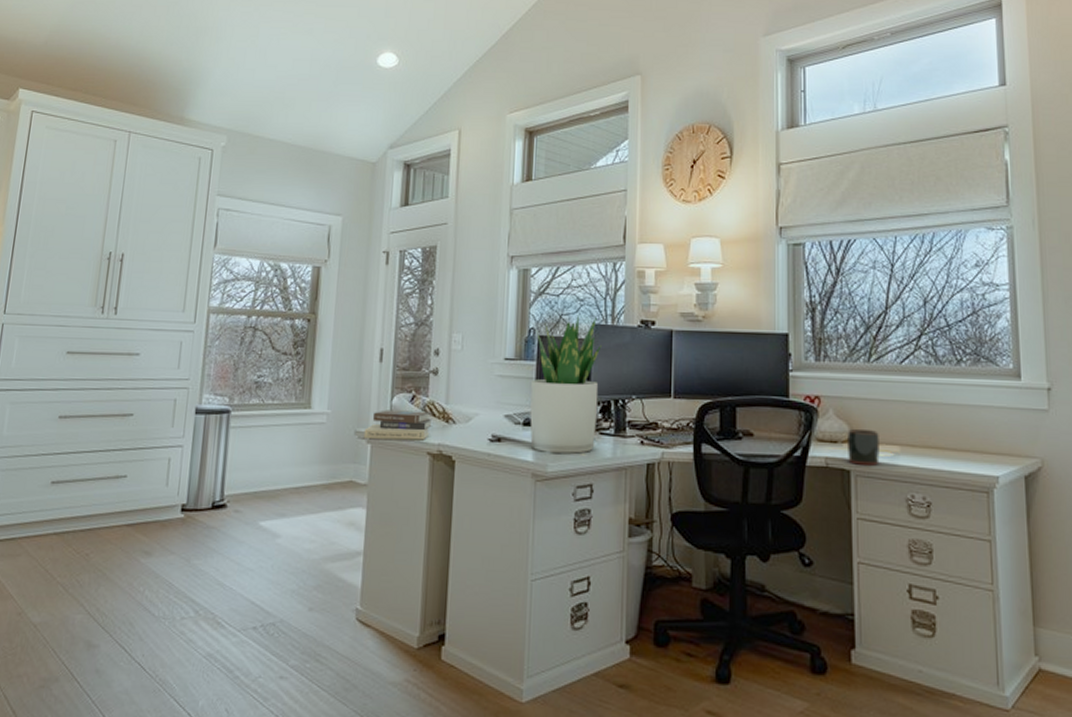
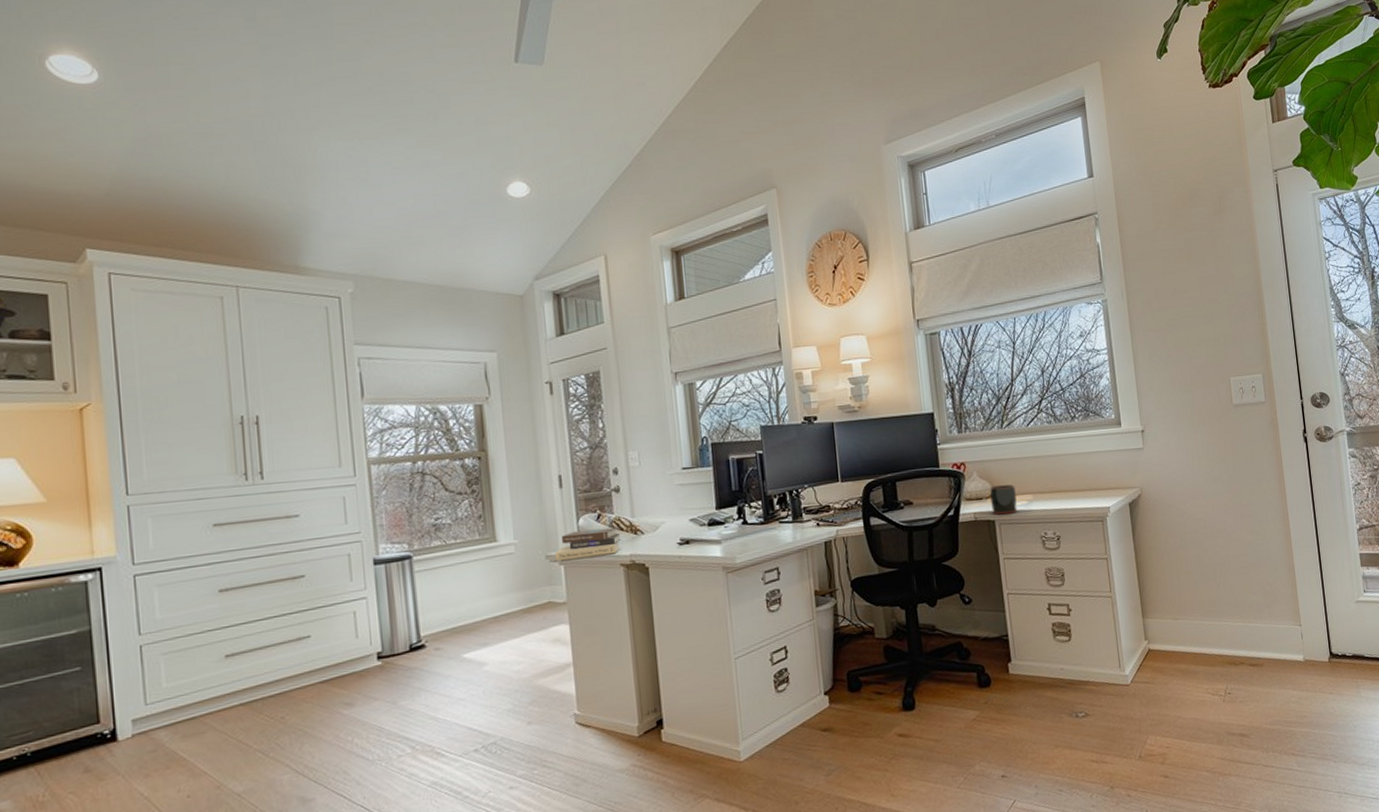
planter: present [530,315,602,454] -> none [708,419,776,547]

